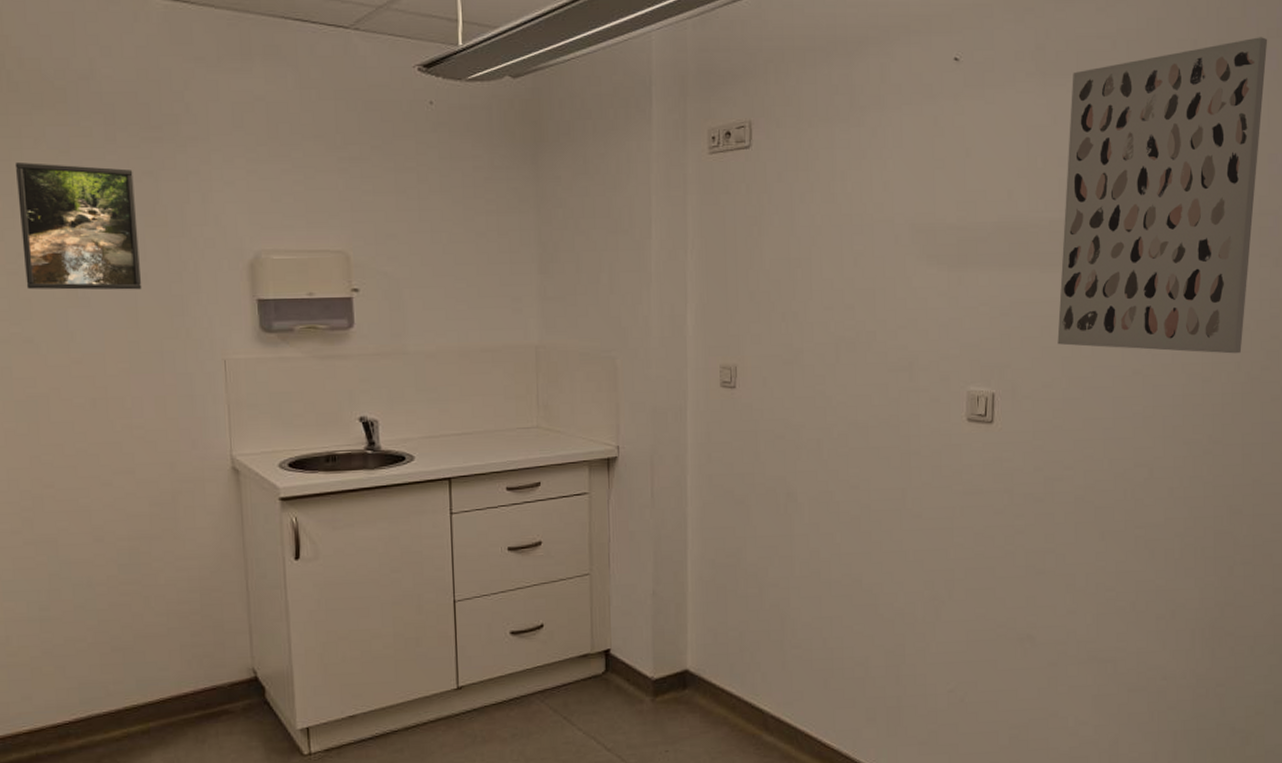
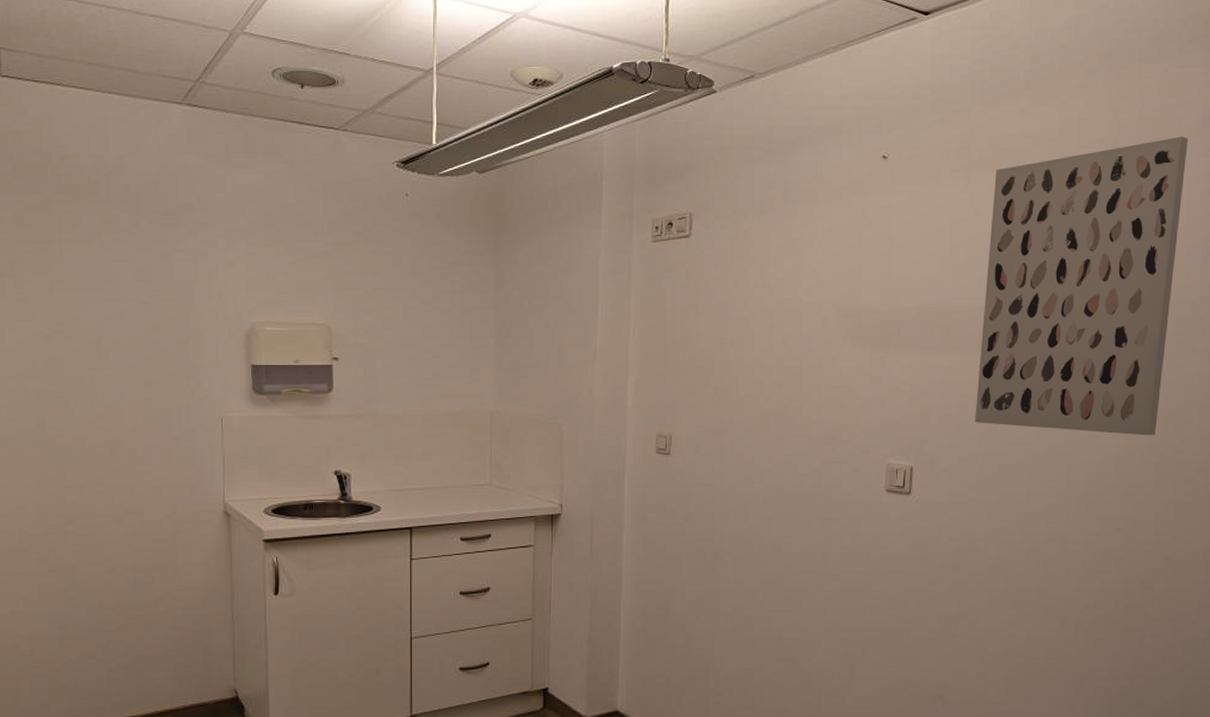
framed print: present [14,163,142,290] -> none [55,244,155,355]

